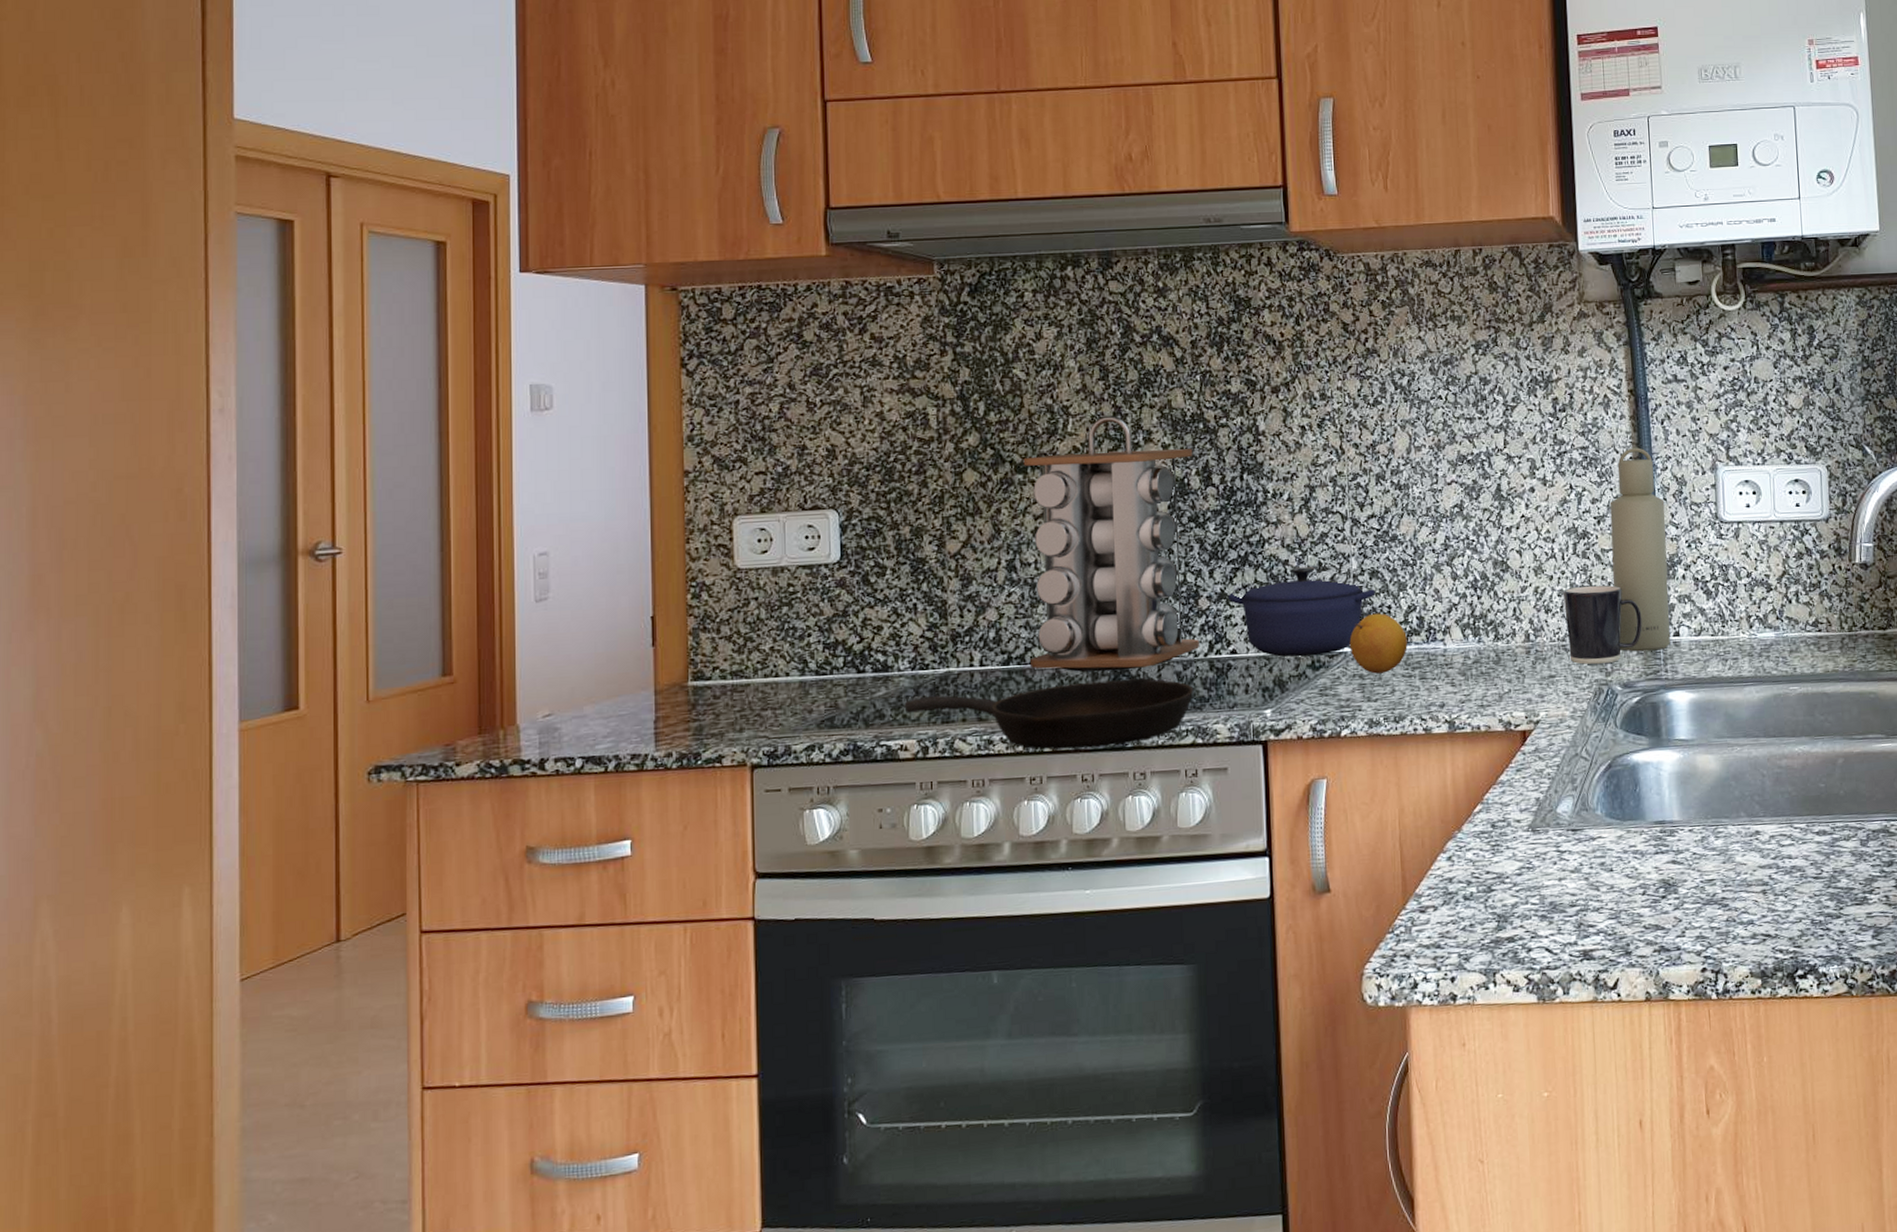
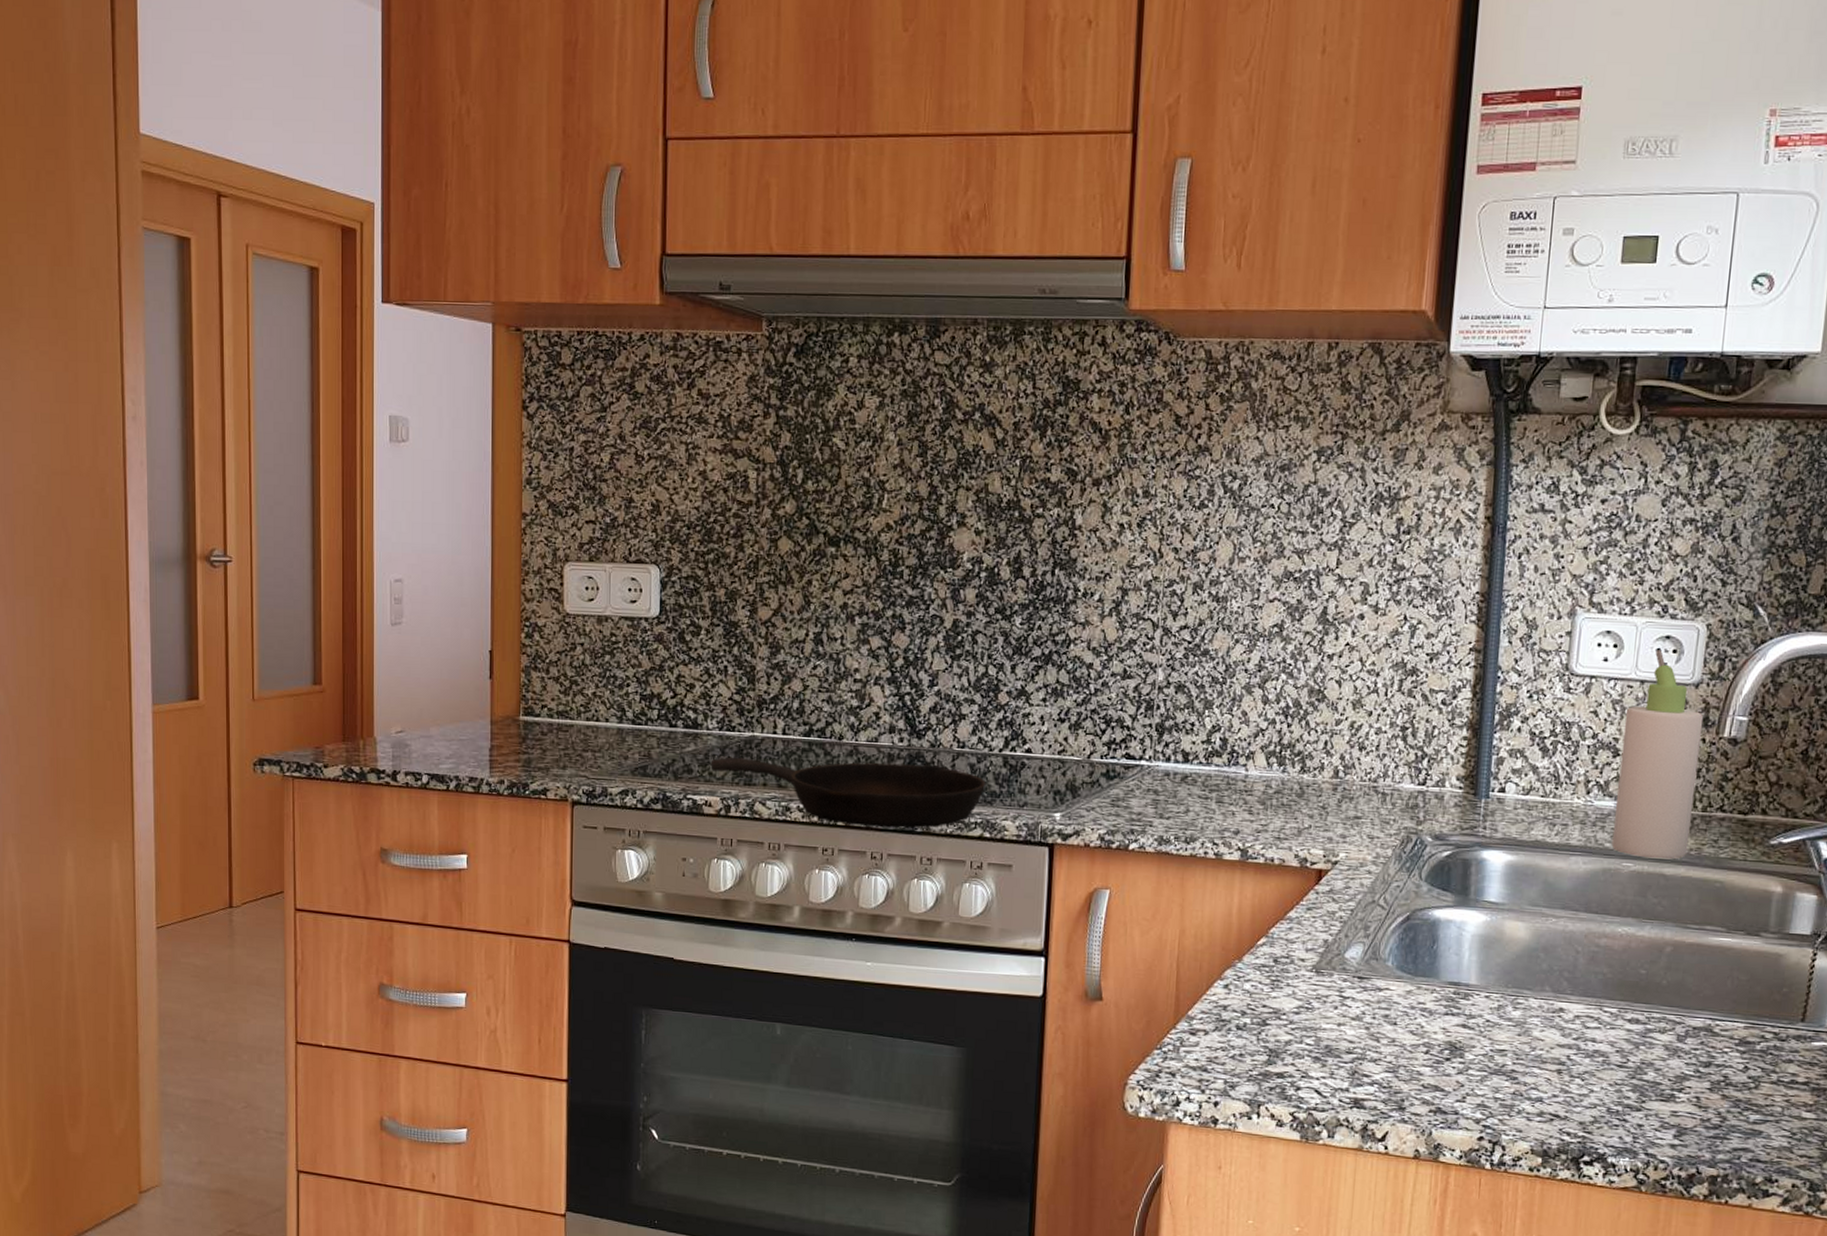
spice rack: present [1023,415,1199,672] -> none [830,494,1005,756]
cooking pot: present [1228,566,1375,657] -> none [1027,671,1180,765]
fruit: present [1349,613,1407,674] -> none [1147,729,1208,792]
mug: present [1562,585,1642,665] -> none [1380,726,1466,812]
bottle: present [1610,447,1670,652] -> none [1436,581,1510,805]
bottle: none [1772,492,1842,680] -> present [1611,650,1704,860]

